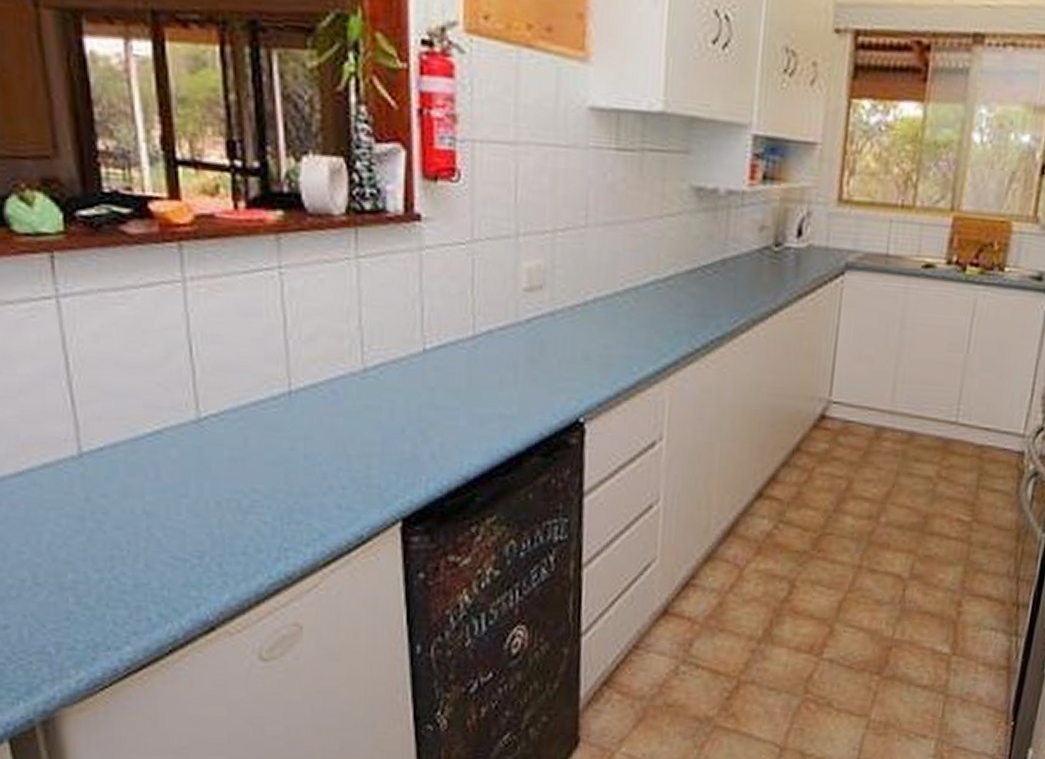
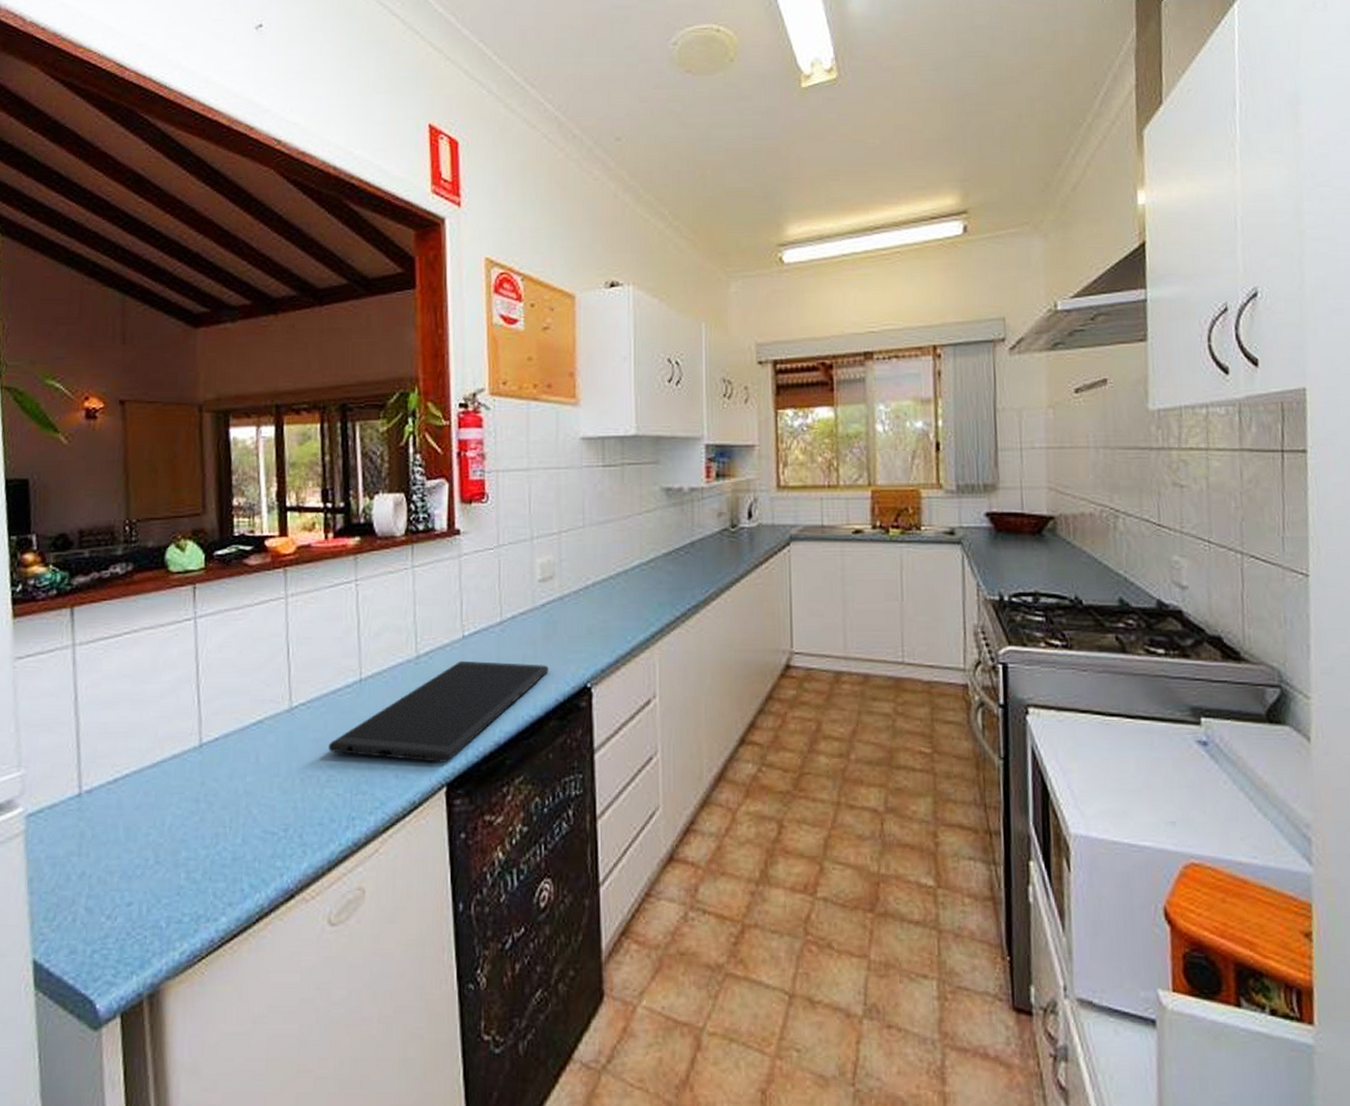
cutting board: none [251,378,532,495] -> present [329,660,549,762]

